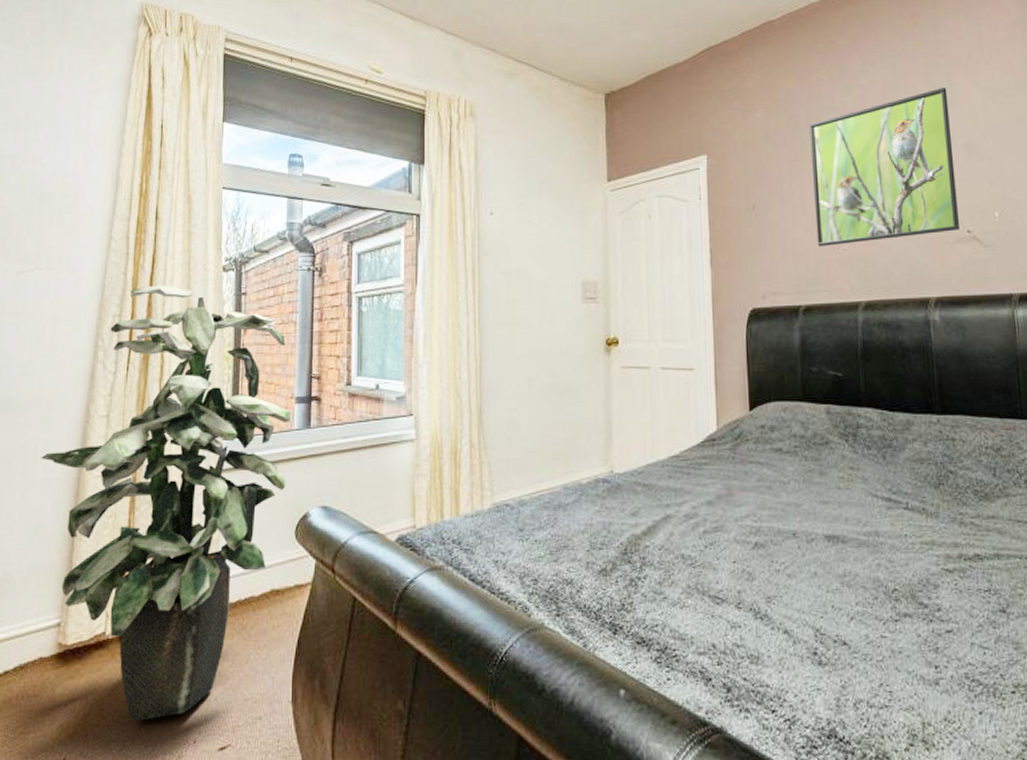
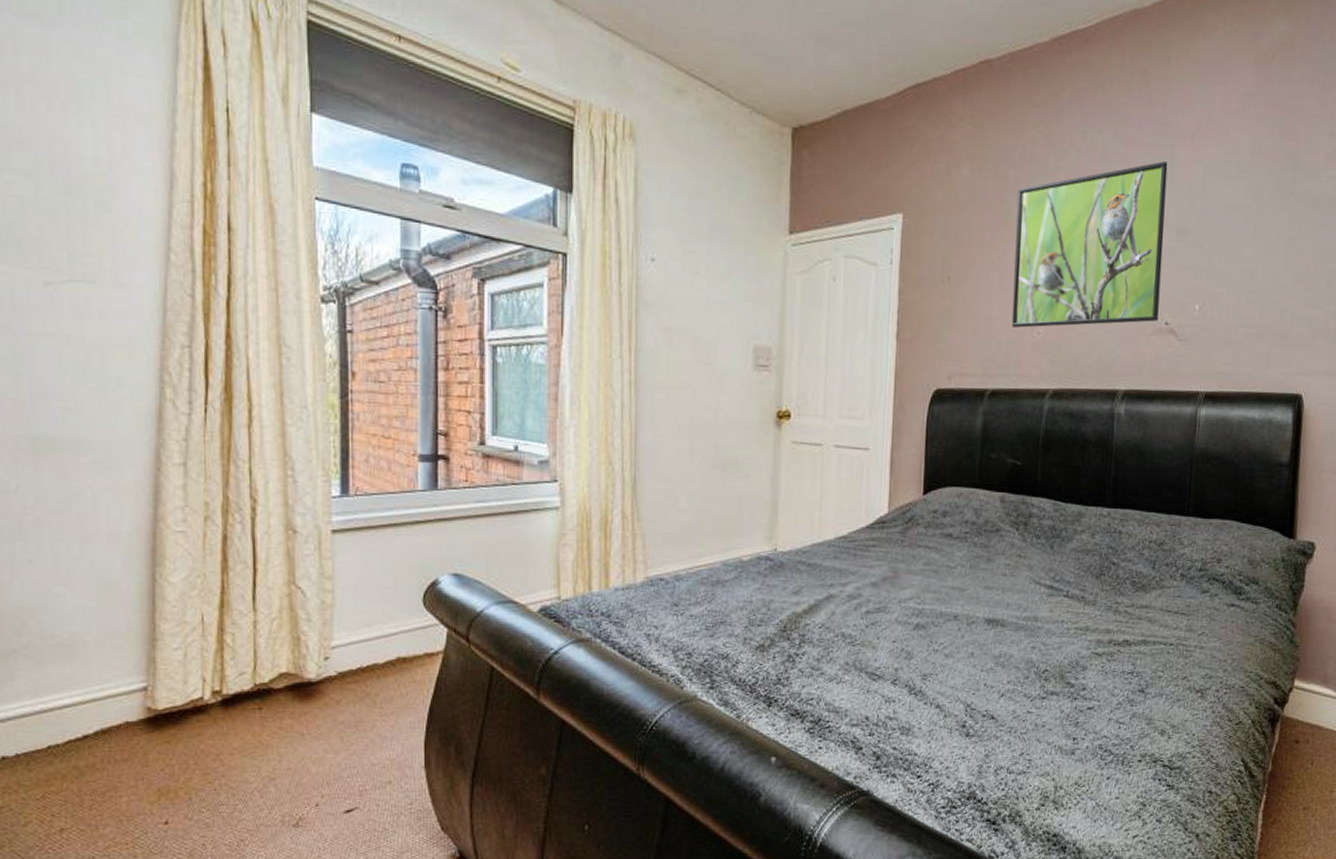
indoor plant: present [41,285,291,721] -> none [102,313,413,785]

